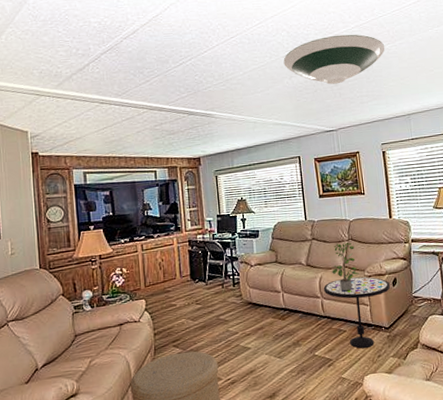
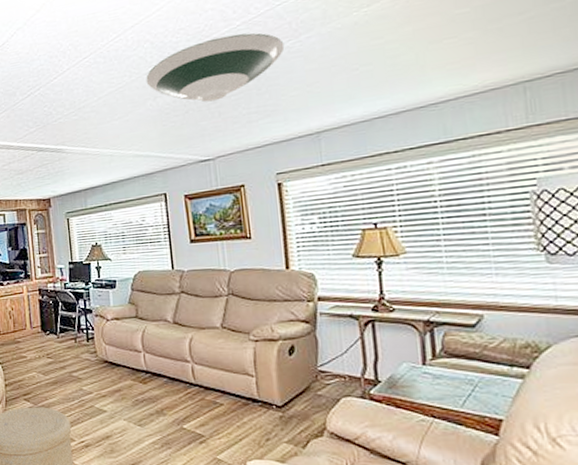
side table: present [323,276,390,349] -> none [194,341,285,427]
potted plant: present [332,242,360,292] -> none [205,297,244,357]

